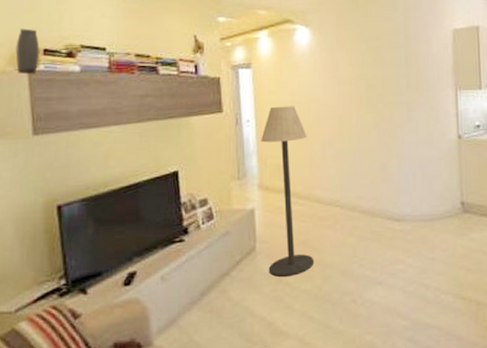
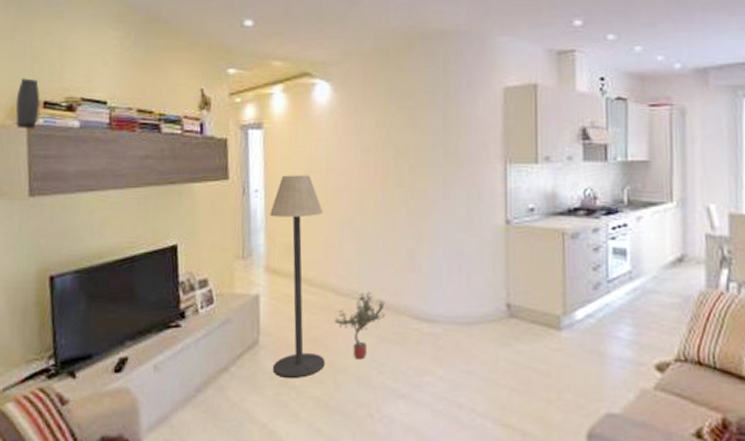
potted tree: none [320,200,363,257] -> present [334,291,385,360]

